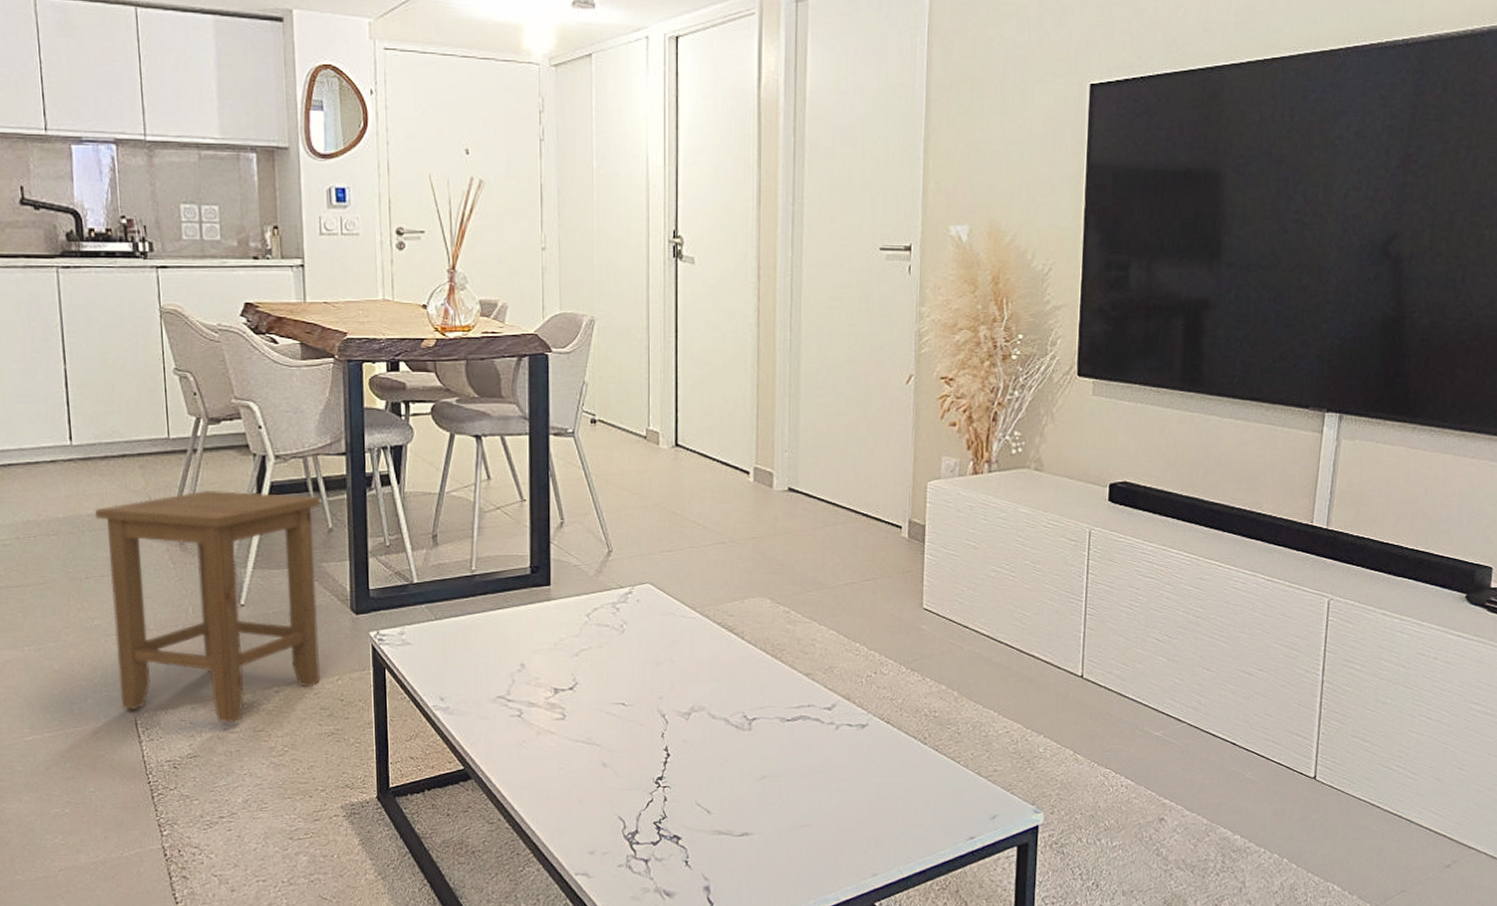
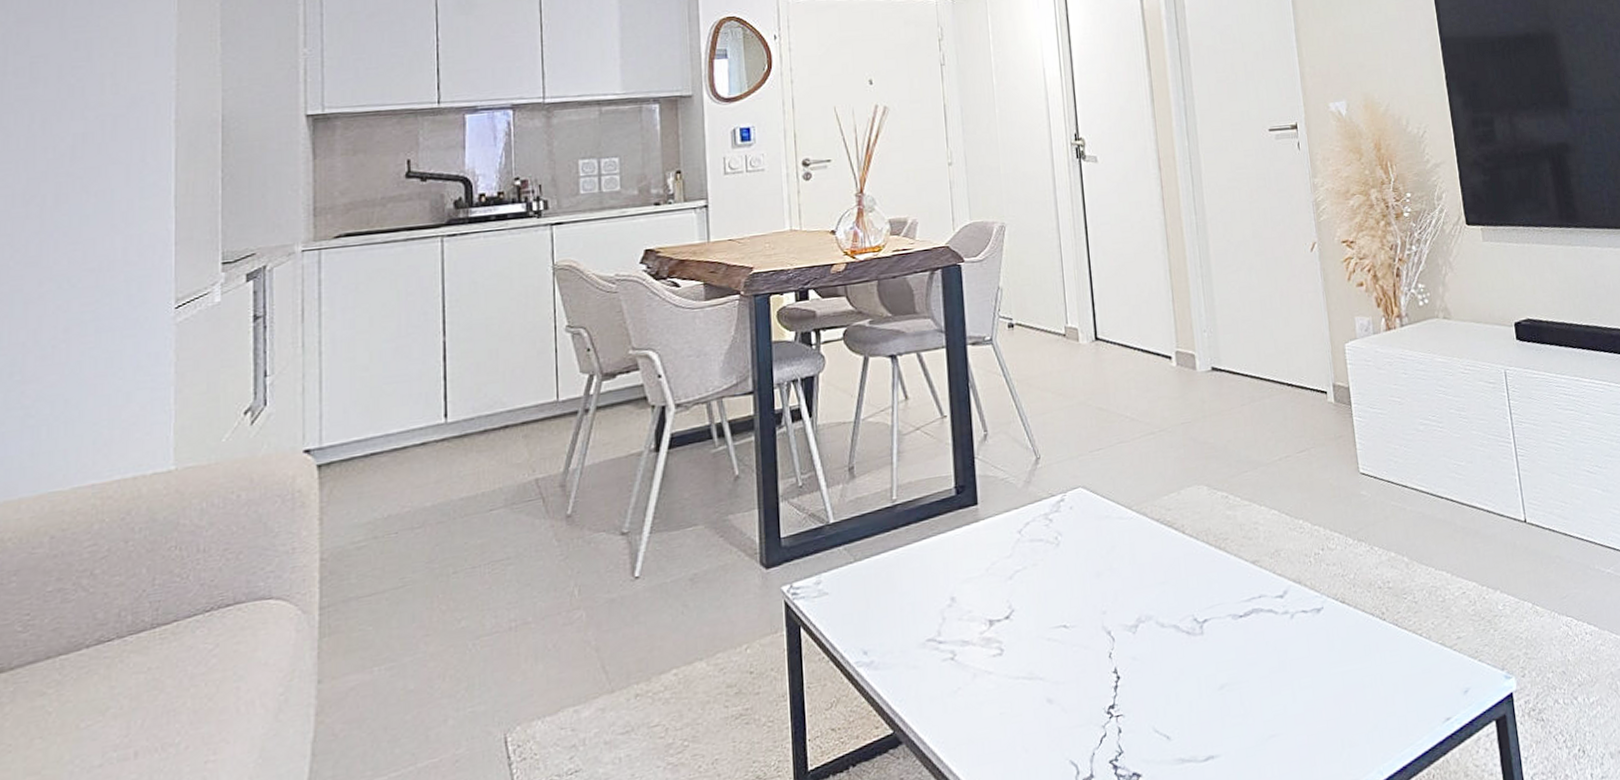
stool: present [95,490,321,723] -> none [470,443,727,726]

